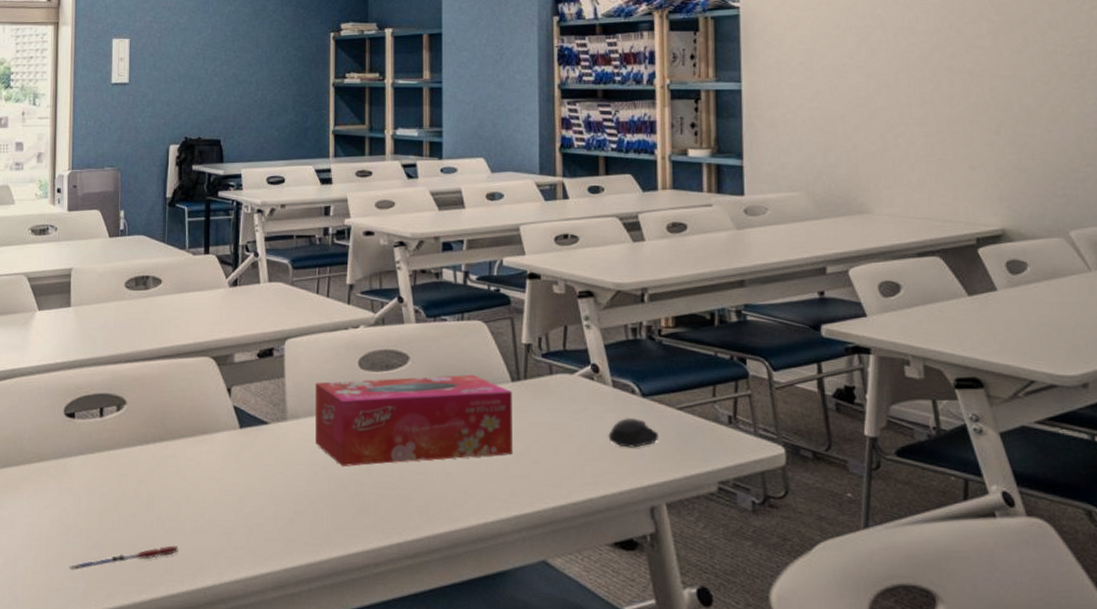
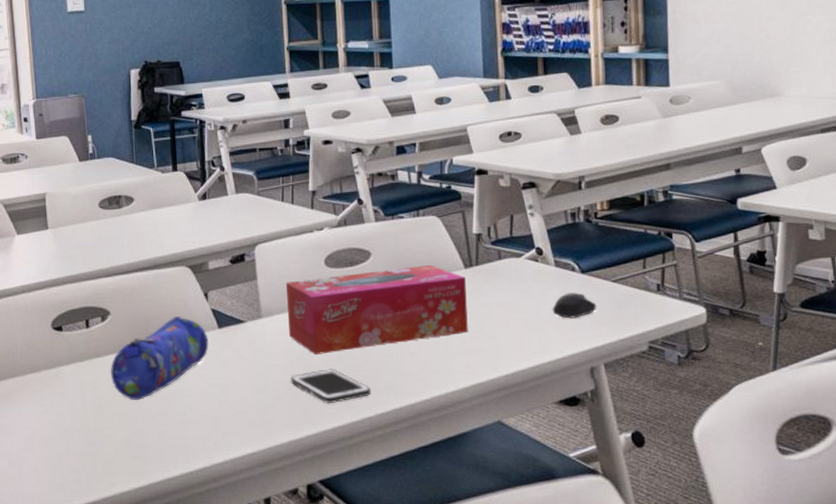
pen: present [69,545,179,571] -> none [70,436,171,466]
pencil case: none [120,412,228,502] -> present [110,316,209,400]
cell phone: none [314,483,401,524] -> present [291,369,371,404]

